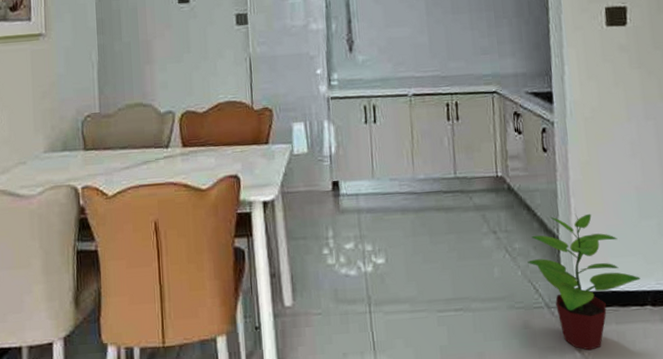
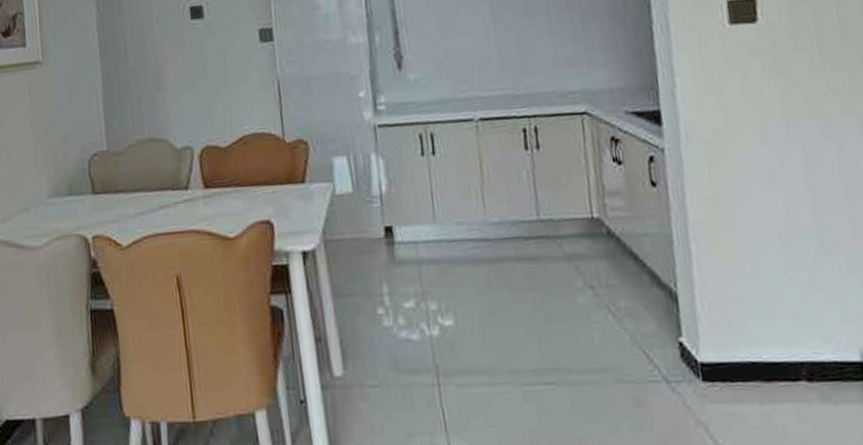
potted plant: present [527,213,641,351] -> none [637,263,790,437]

